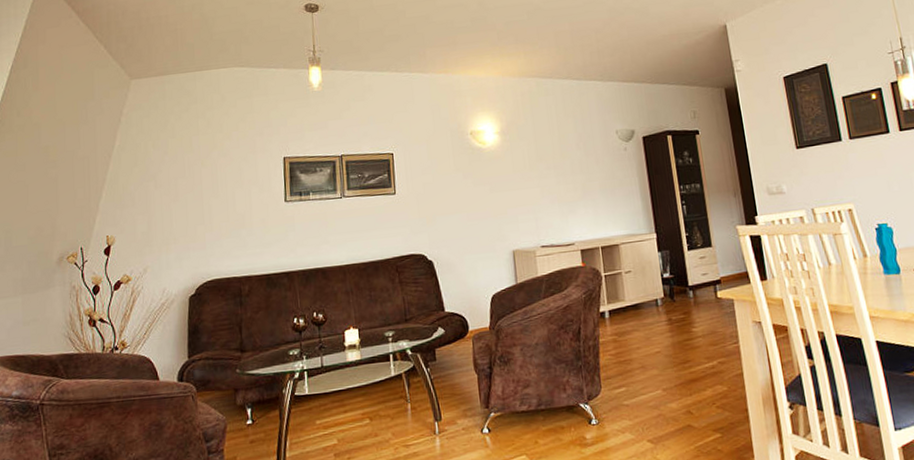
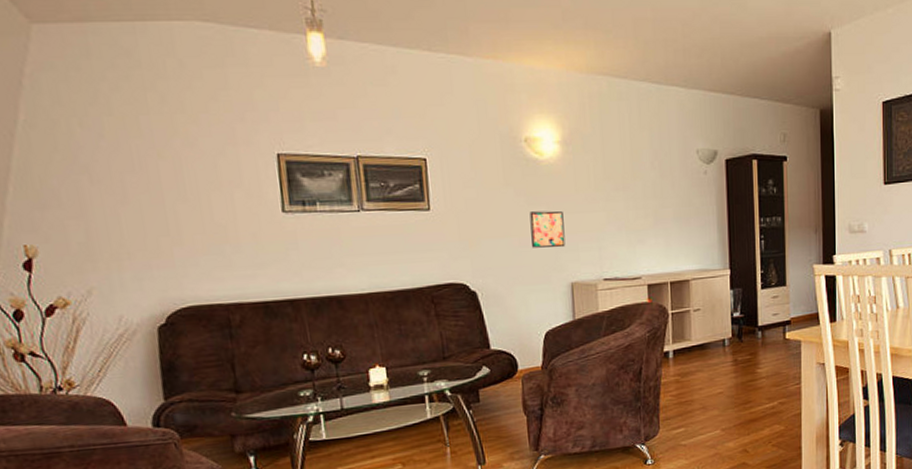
wall art: none [476,189,507,222] -> present [529,210,566,248]

